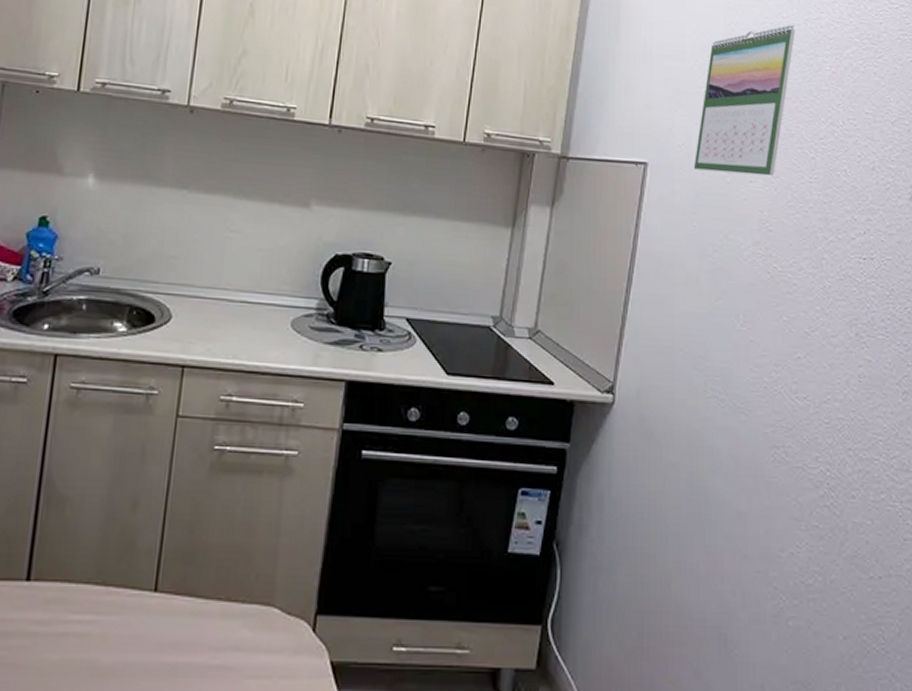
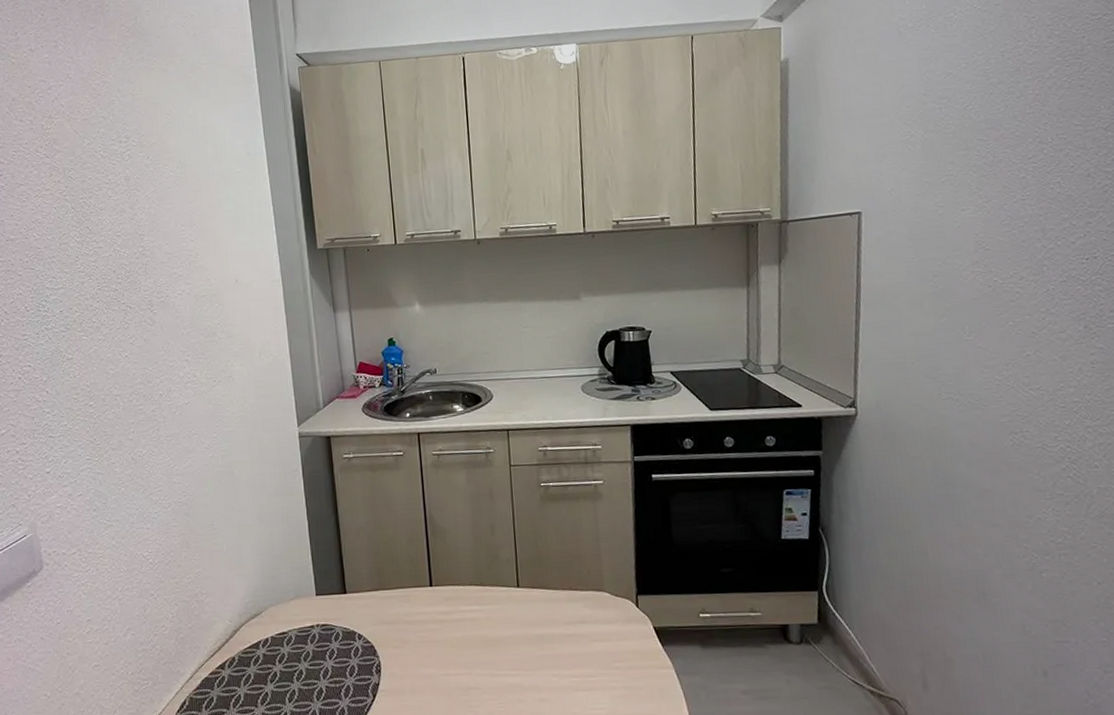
calendar: present [693,25,796,176] -> none [905,60,993,210]

